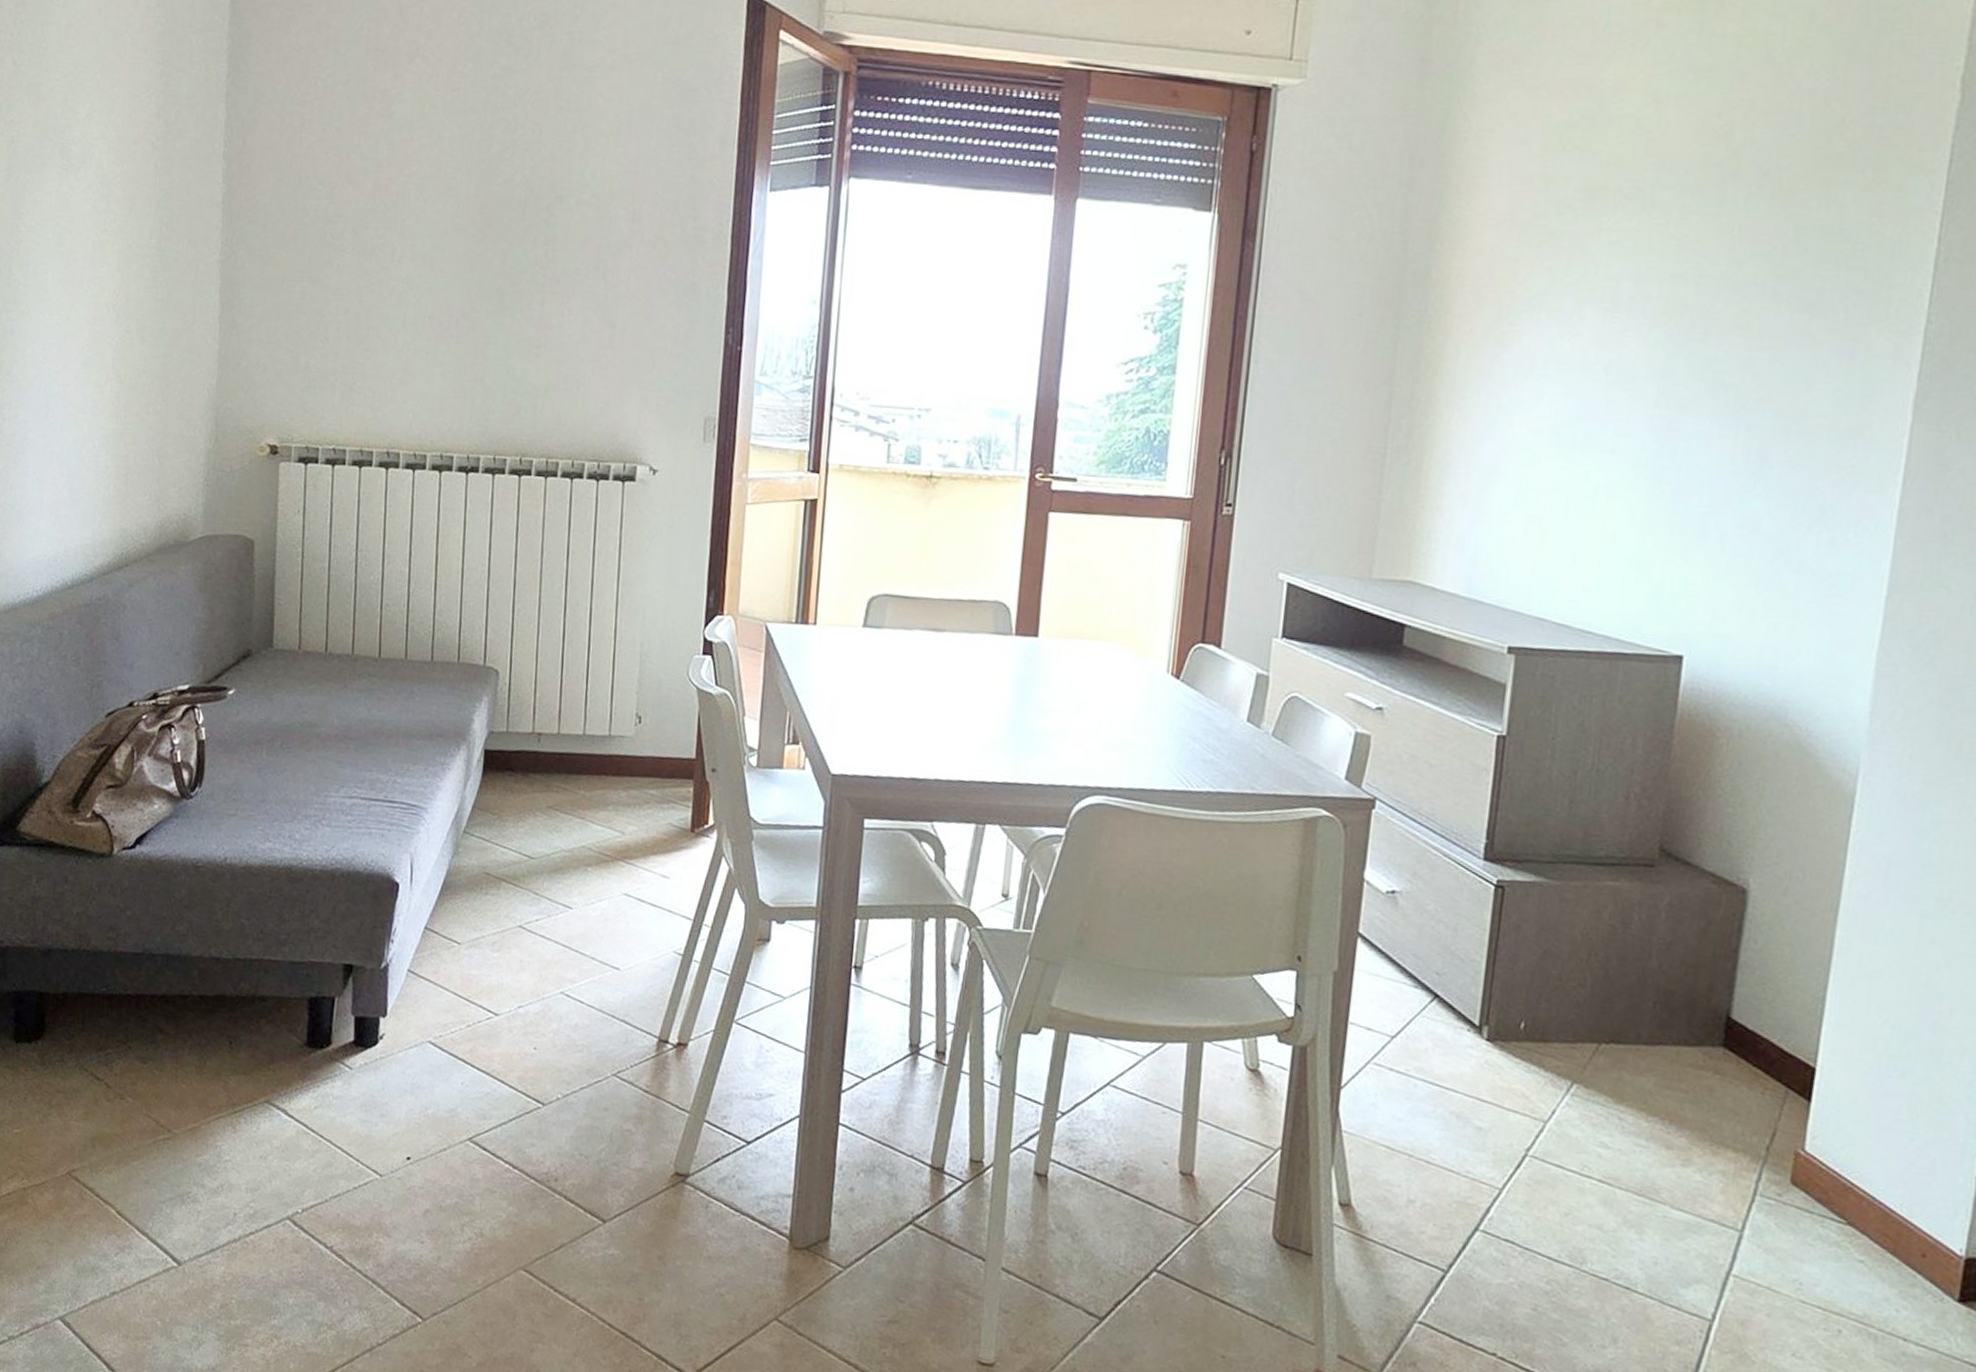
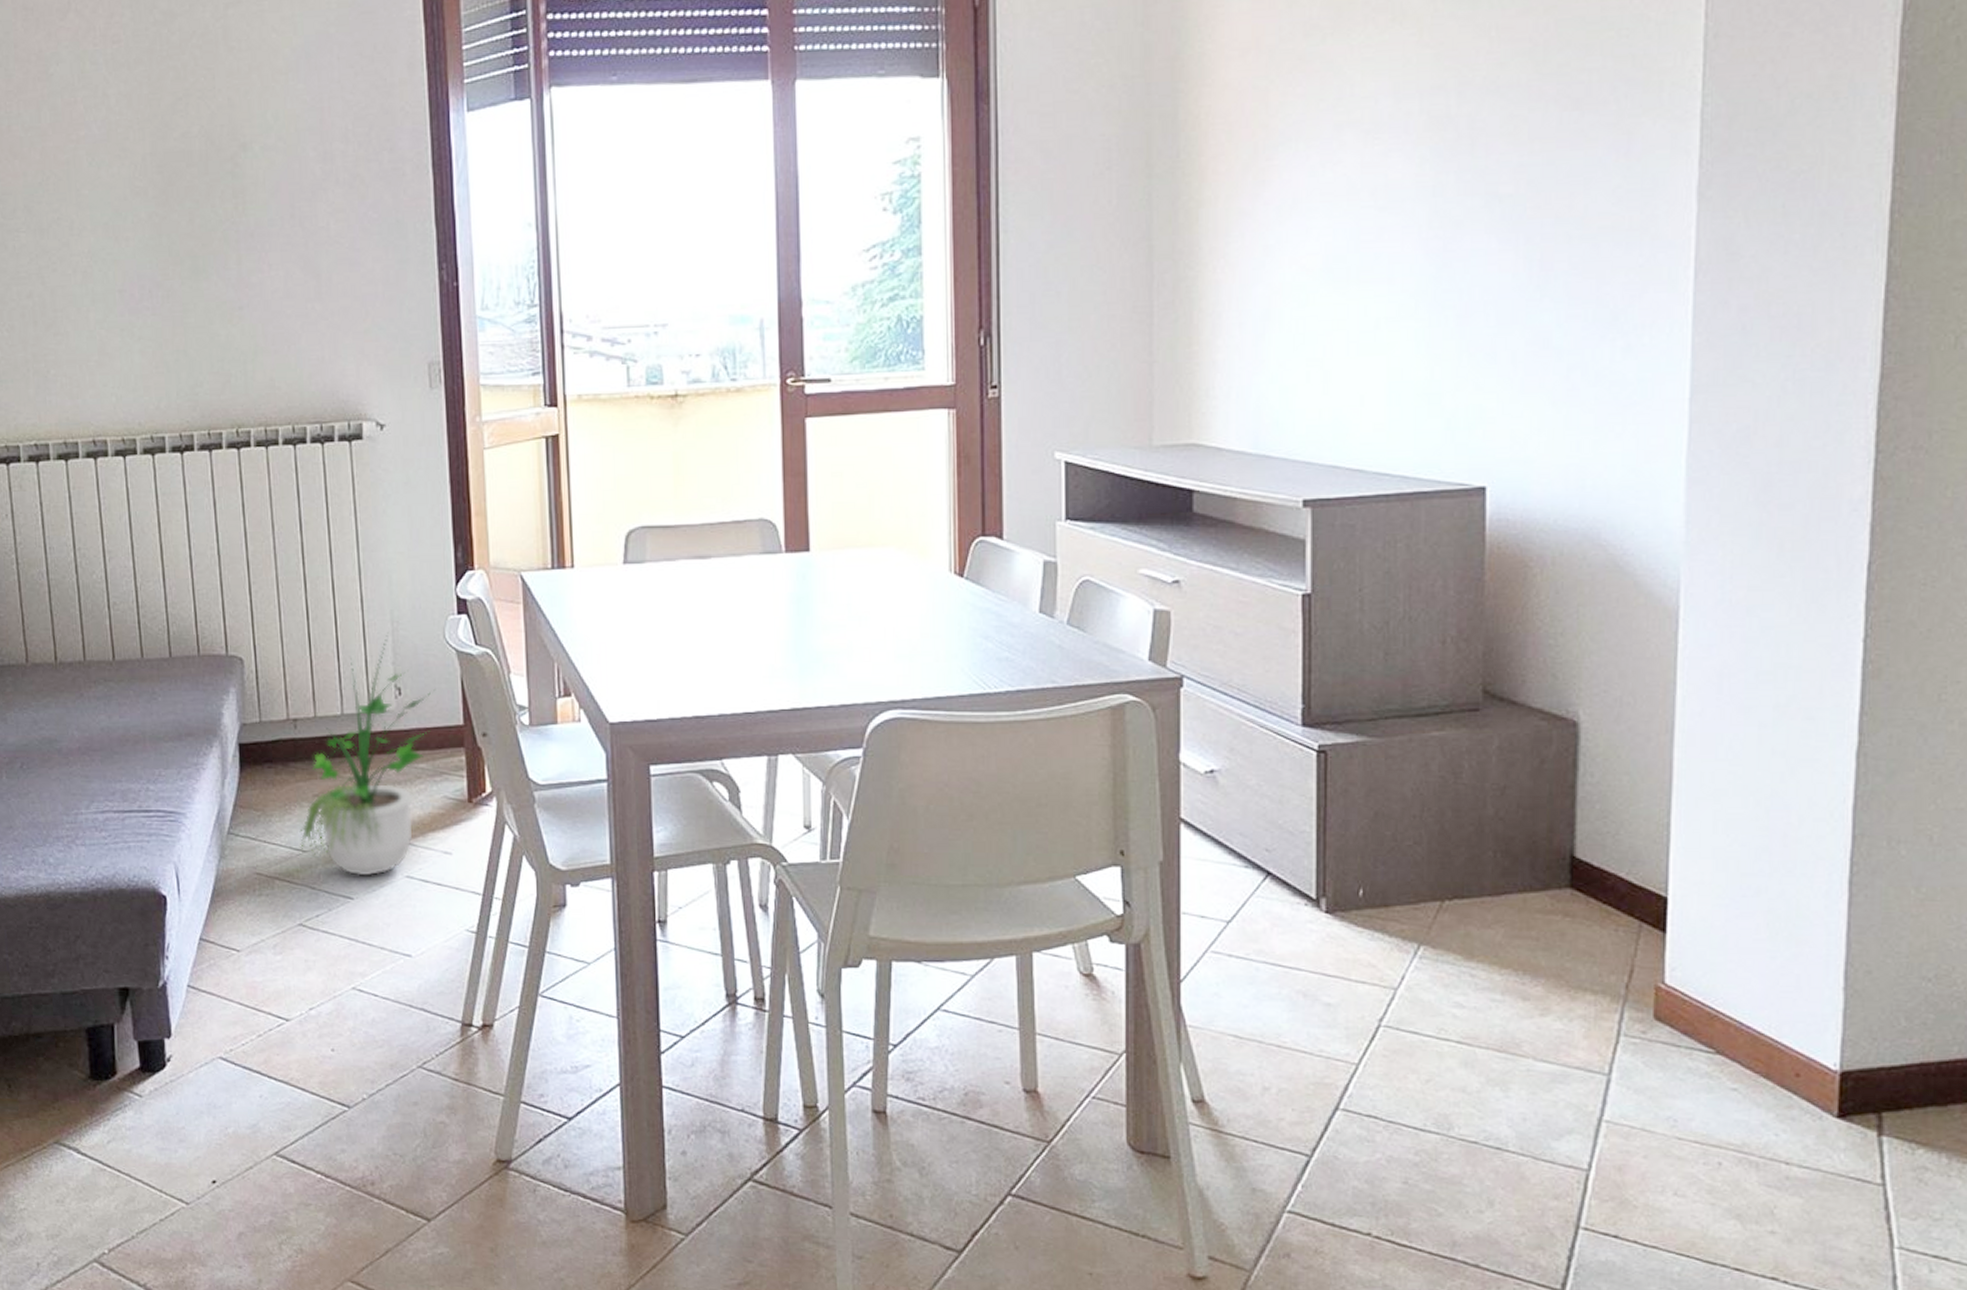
potted plant: none [529,663,674,889] -> present [299,632,436,876]

